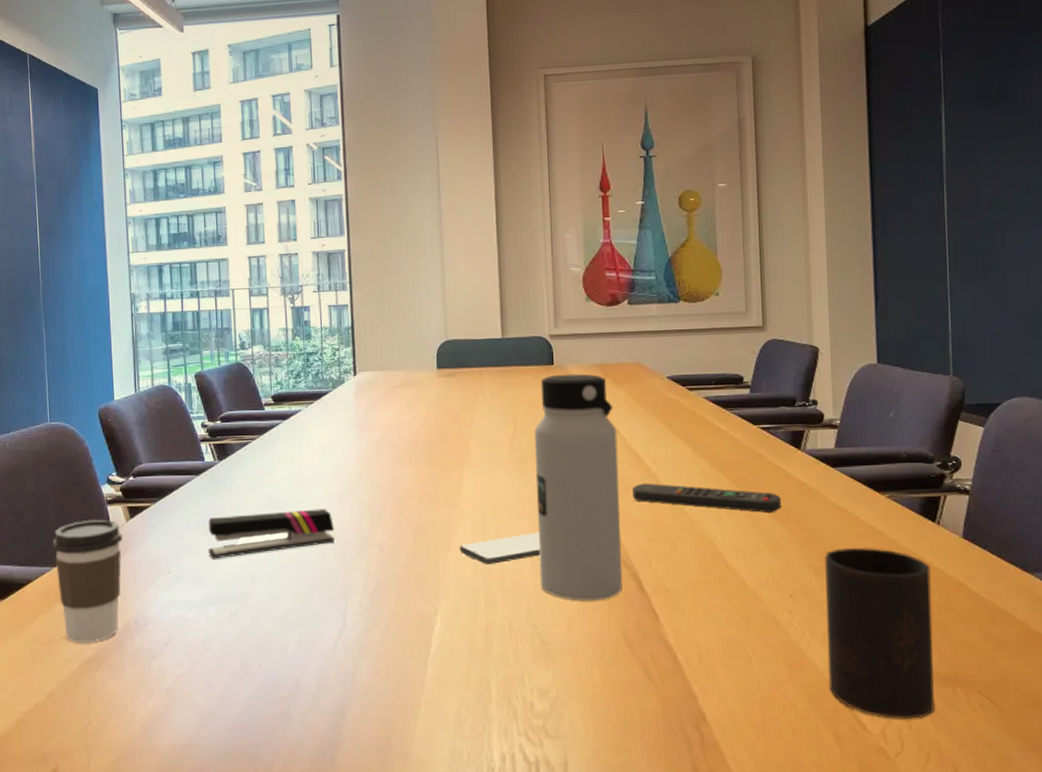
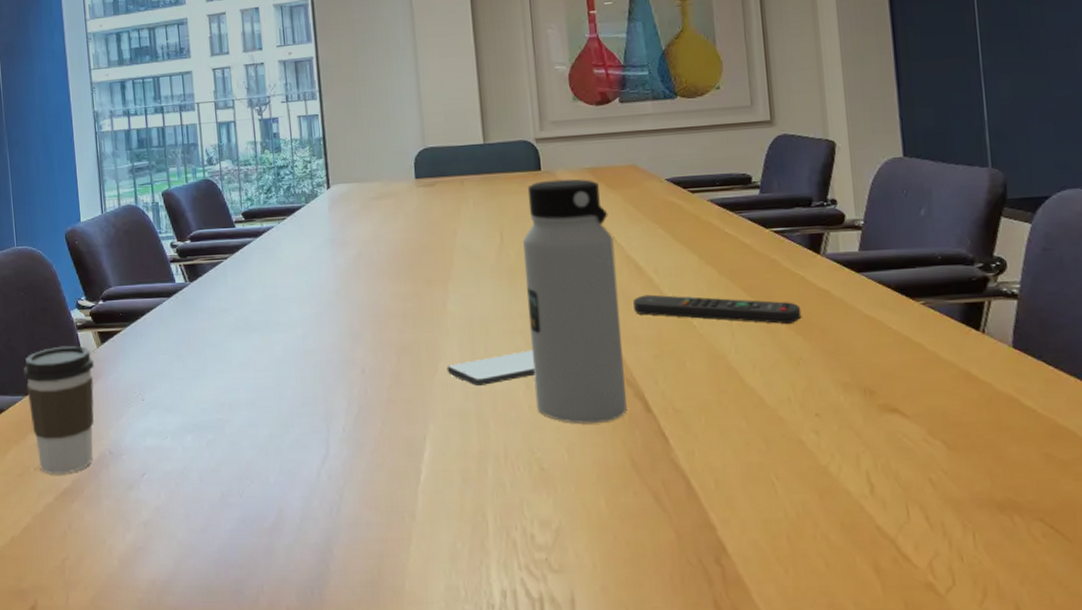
stapler: present [208,509,335,559] -> none [181,330,314,385]
cup: present [824,547,936,719] -> none [853,359,991,551]

